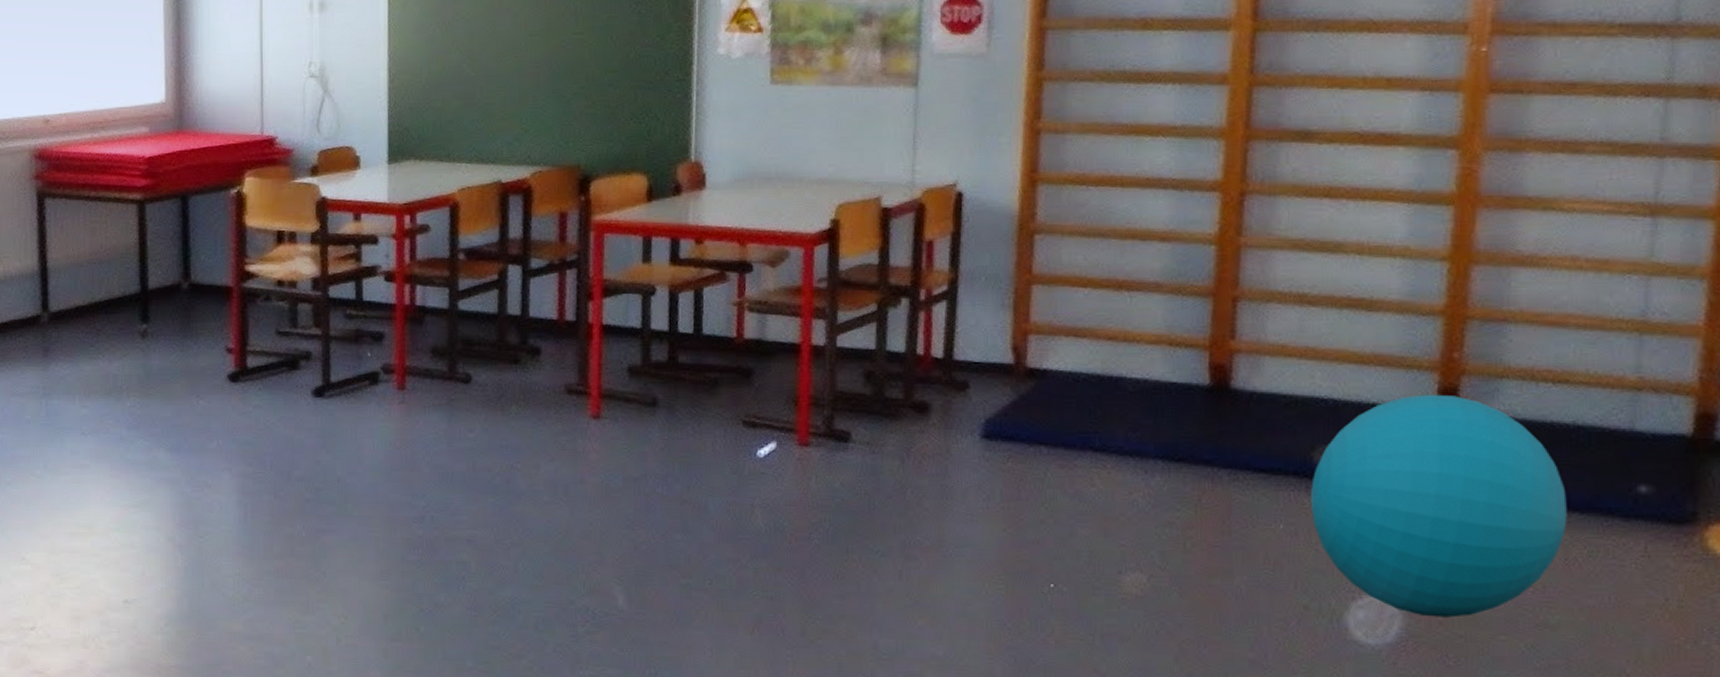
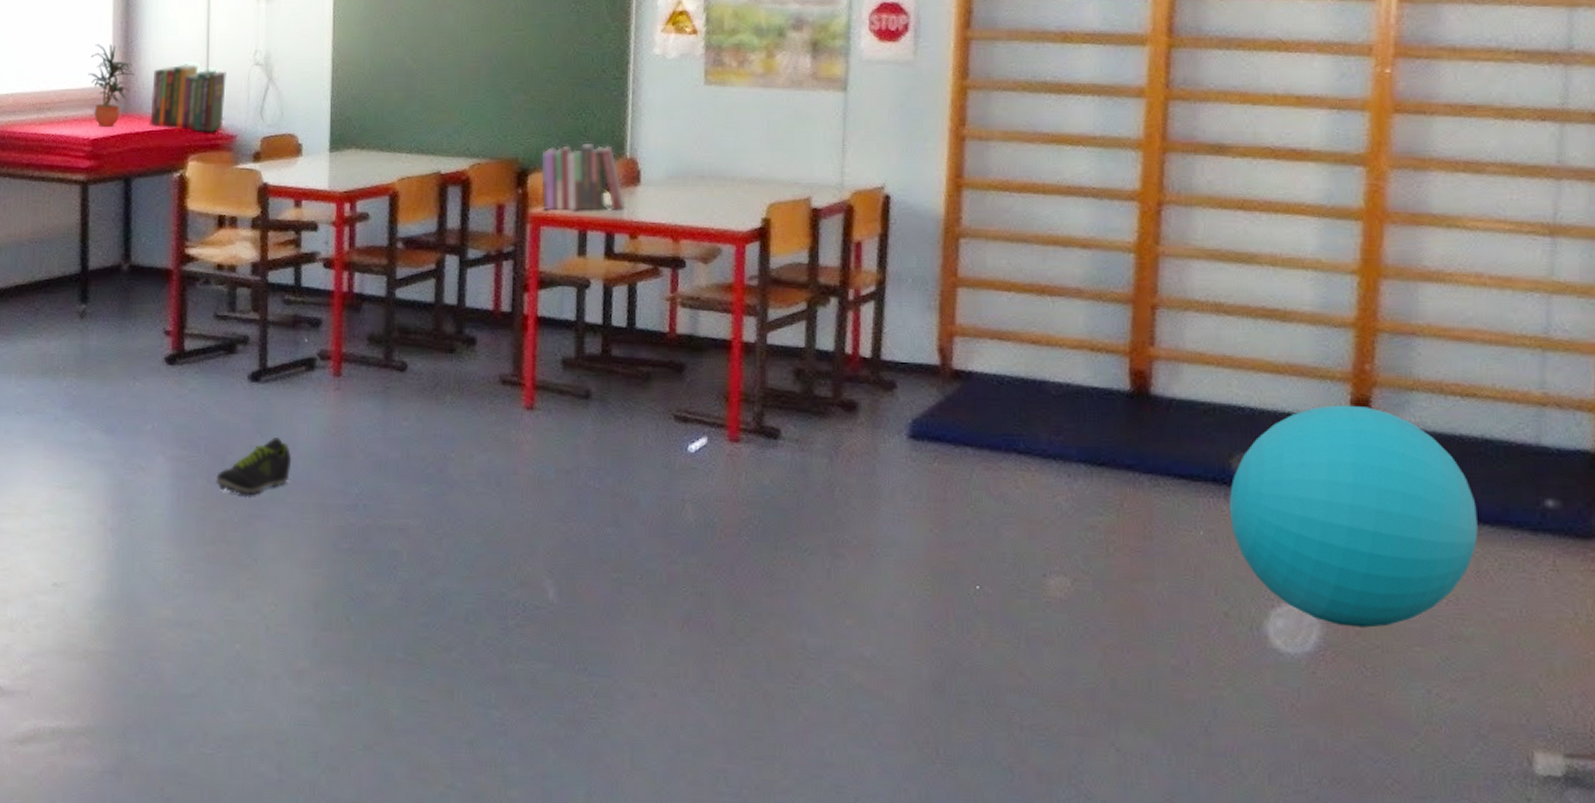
potted plant: none [141,60,189,145] -> present [88,44,135,127]
books: none [205,78,281,148] -> present [150,64,226,133]
athletic shoe: none [283,452,358,510] -> present [216,437,292,496]
books: none [604,147,690,218] -> present [541,142,624,211]

